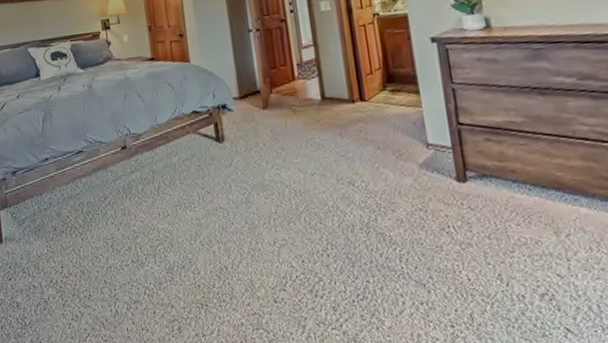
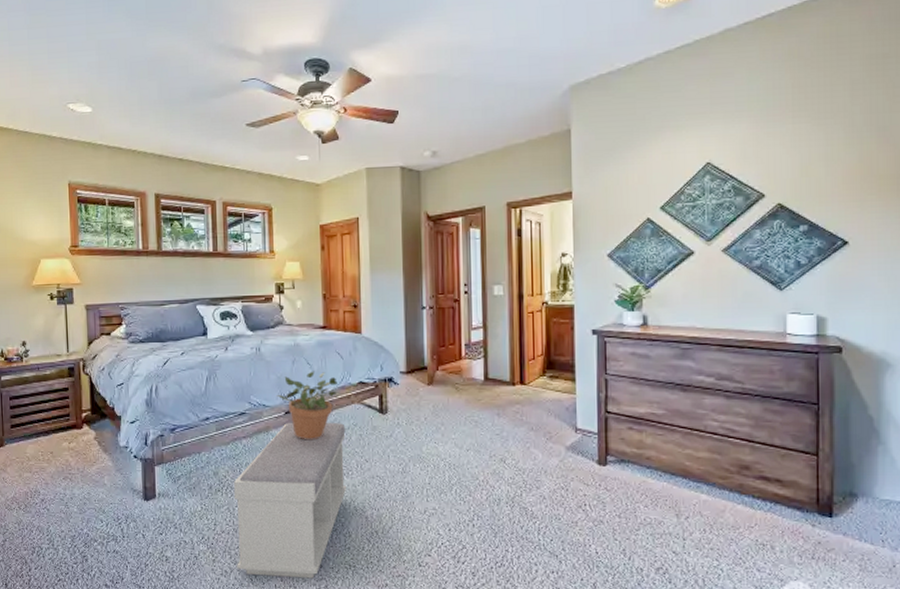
bench: none [77,154,191,320] -> present [234,422,347,579]
potted plant: none [111,103,174,174] -> present [276,371,339,439]

